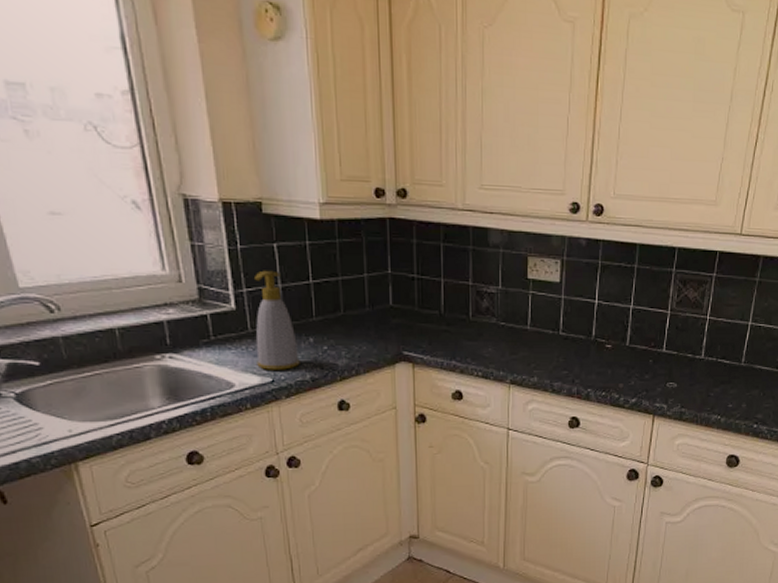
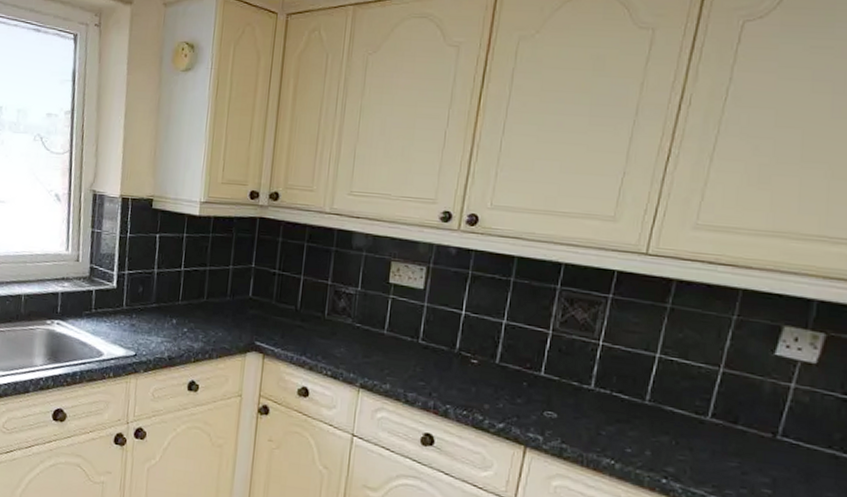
soap bottle: present [253,270,300,370] -> none [125,256,162,346]

